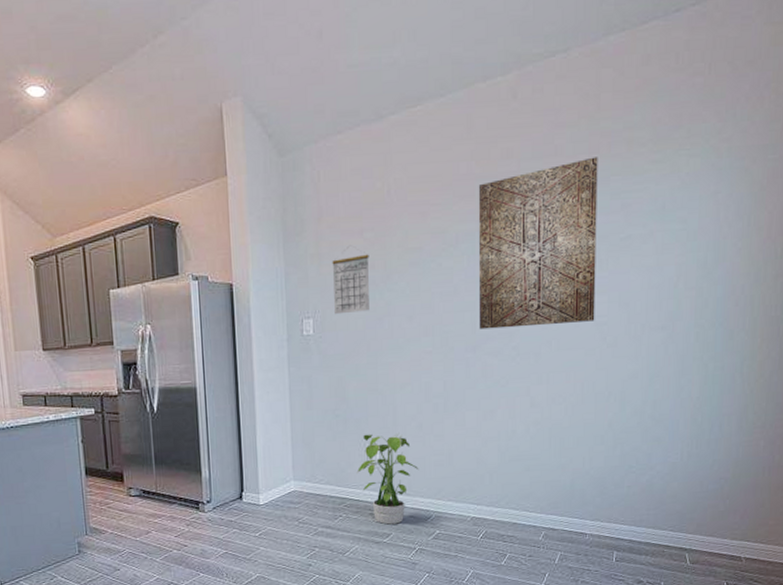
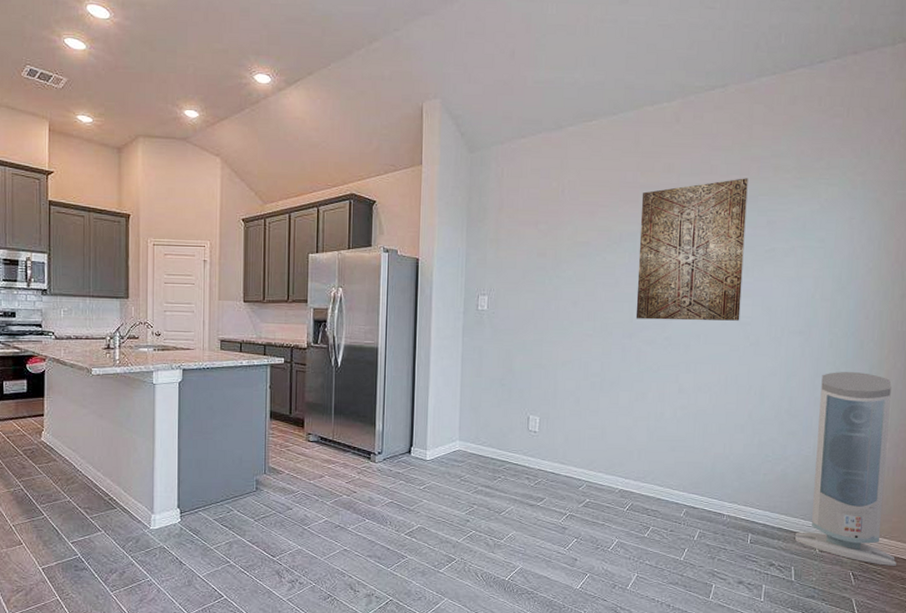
calendar: present [332,247,369,315] -> none [508,235,542,294]
potted plant: present [356,433,419,525] -> none [517,404,574,490]
air purifier: none [664,366,774,572] -> present [795,372,896,566]

